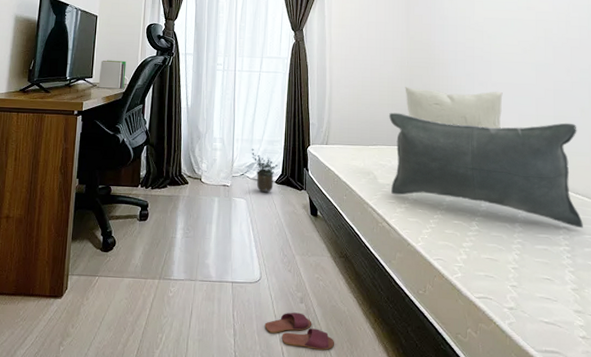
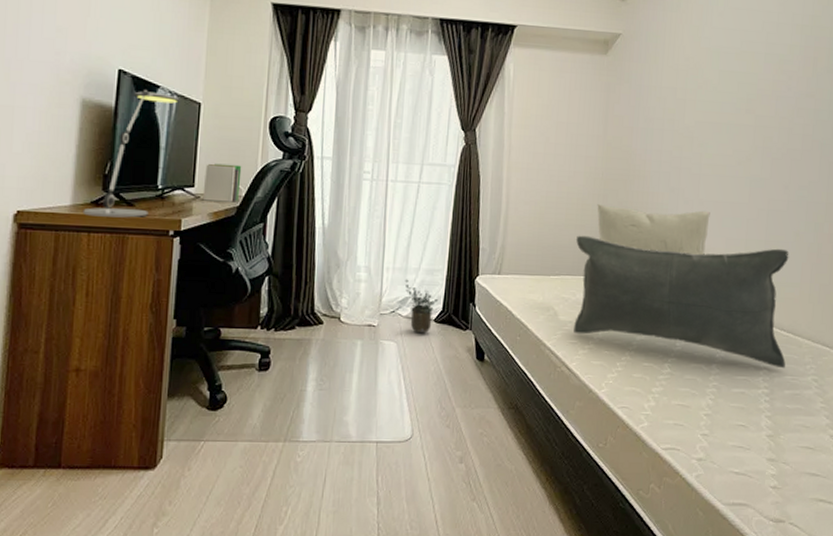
desk lamp: none [14,7,83,102] -> present [82,89,180,218]
slippers: present [264,312,334,350] -> none [415,474,498,515]

